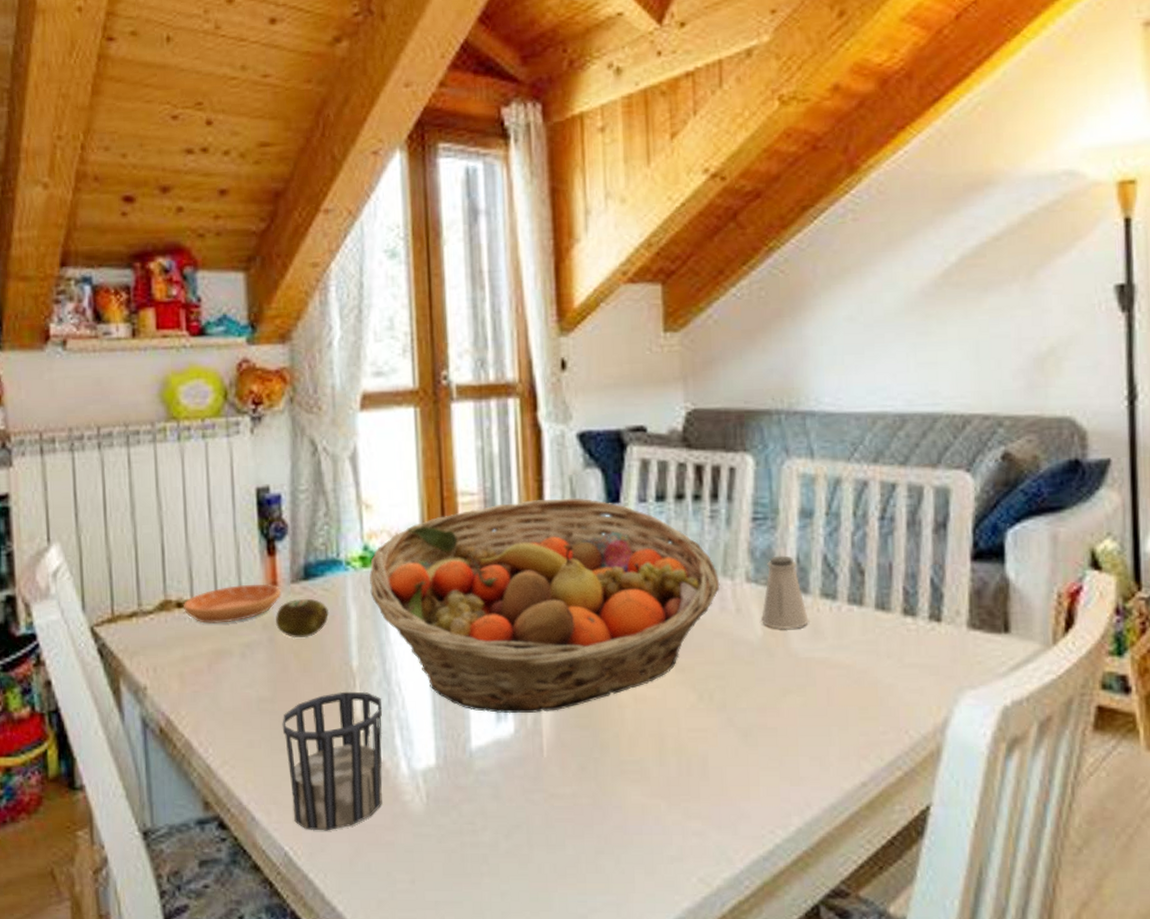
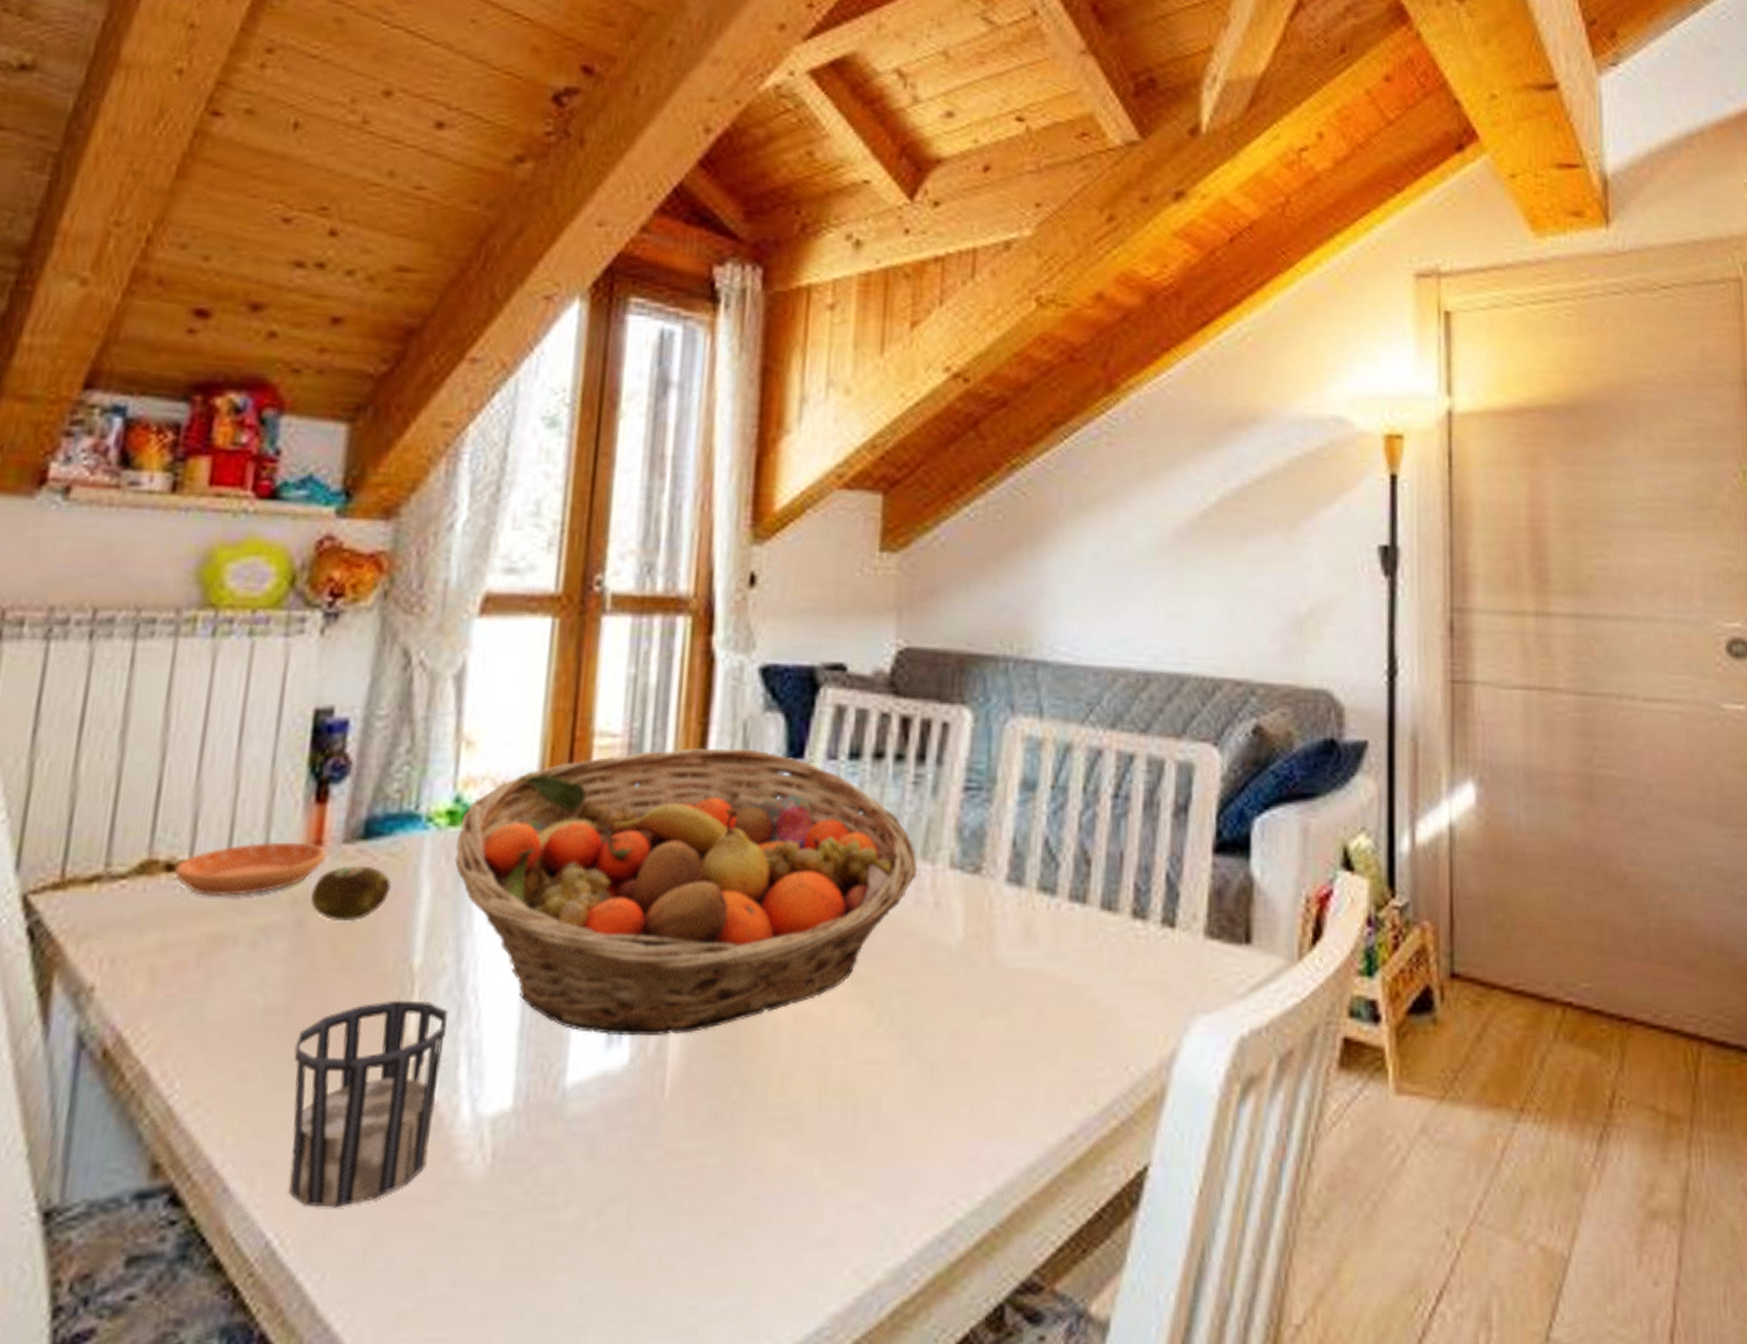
saltshaker: present [761,555,810,630] -> none [964,836,1022,932]

